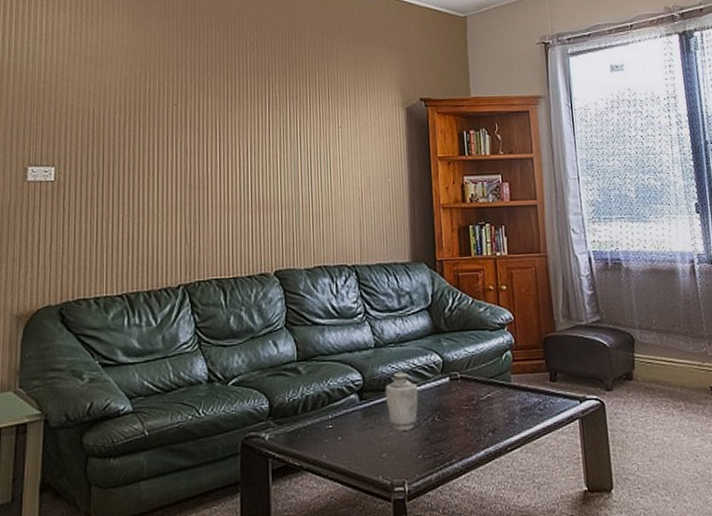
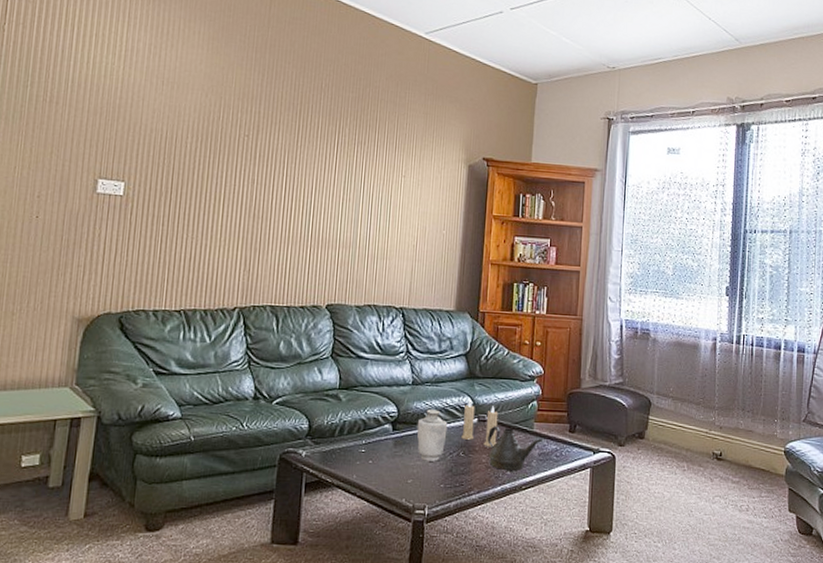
candle: none [433,358,473,408] -> present [460,400,498,447]
teapot: none [463,383,524,432] -> present [487,426,544,470]

